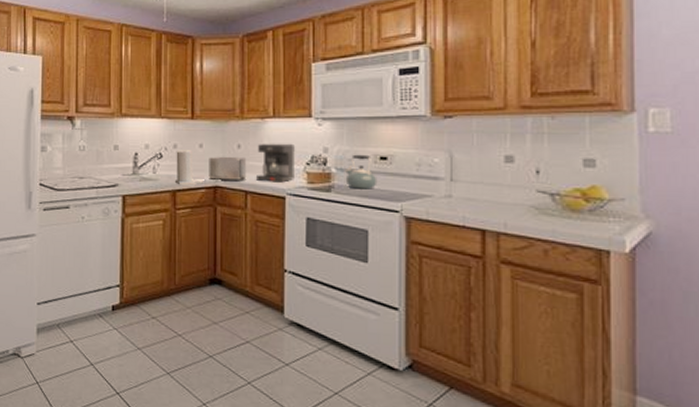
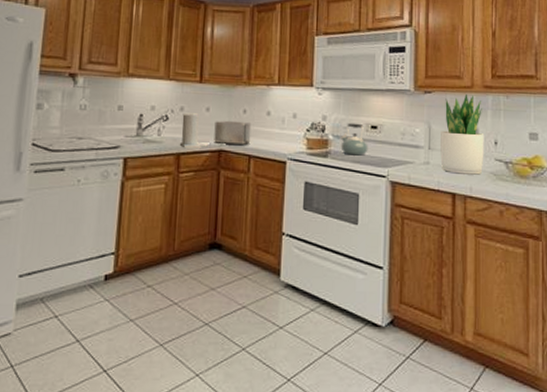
coffee maker: present [255,143,295,183] -> none [259,109,297,148]
planter: none [465,117,522,209] -> present [440,94,484,175]

